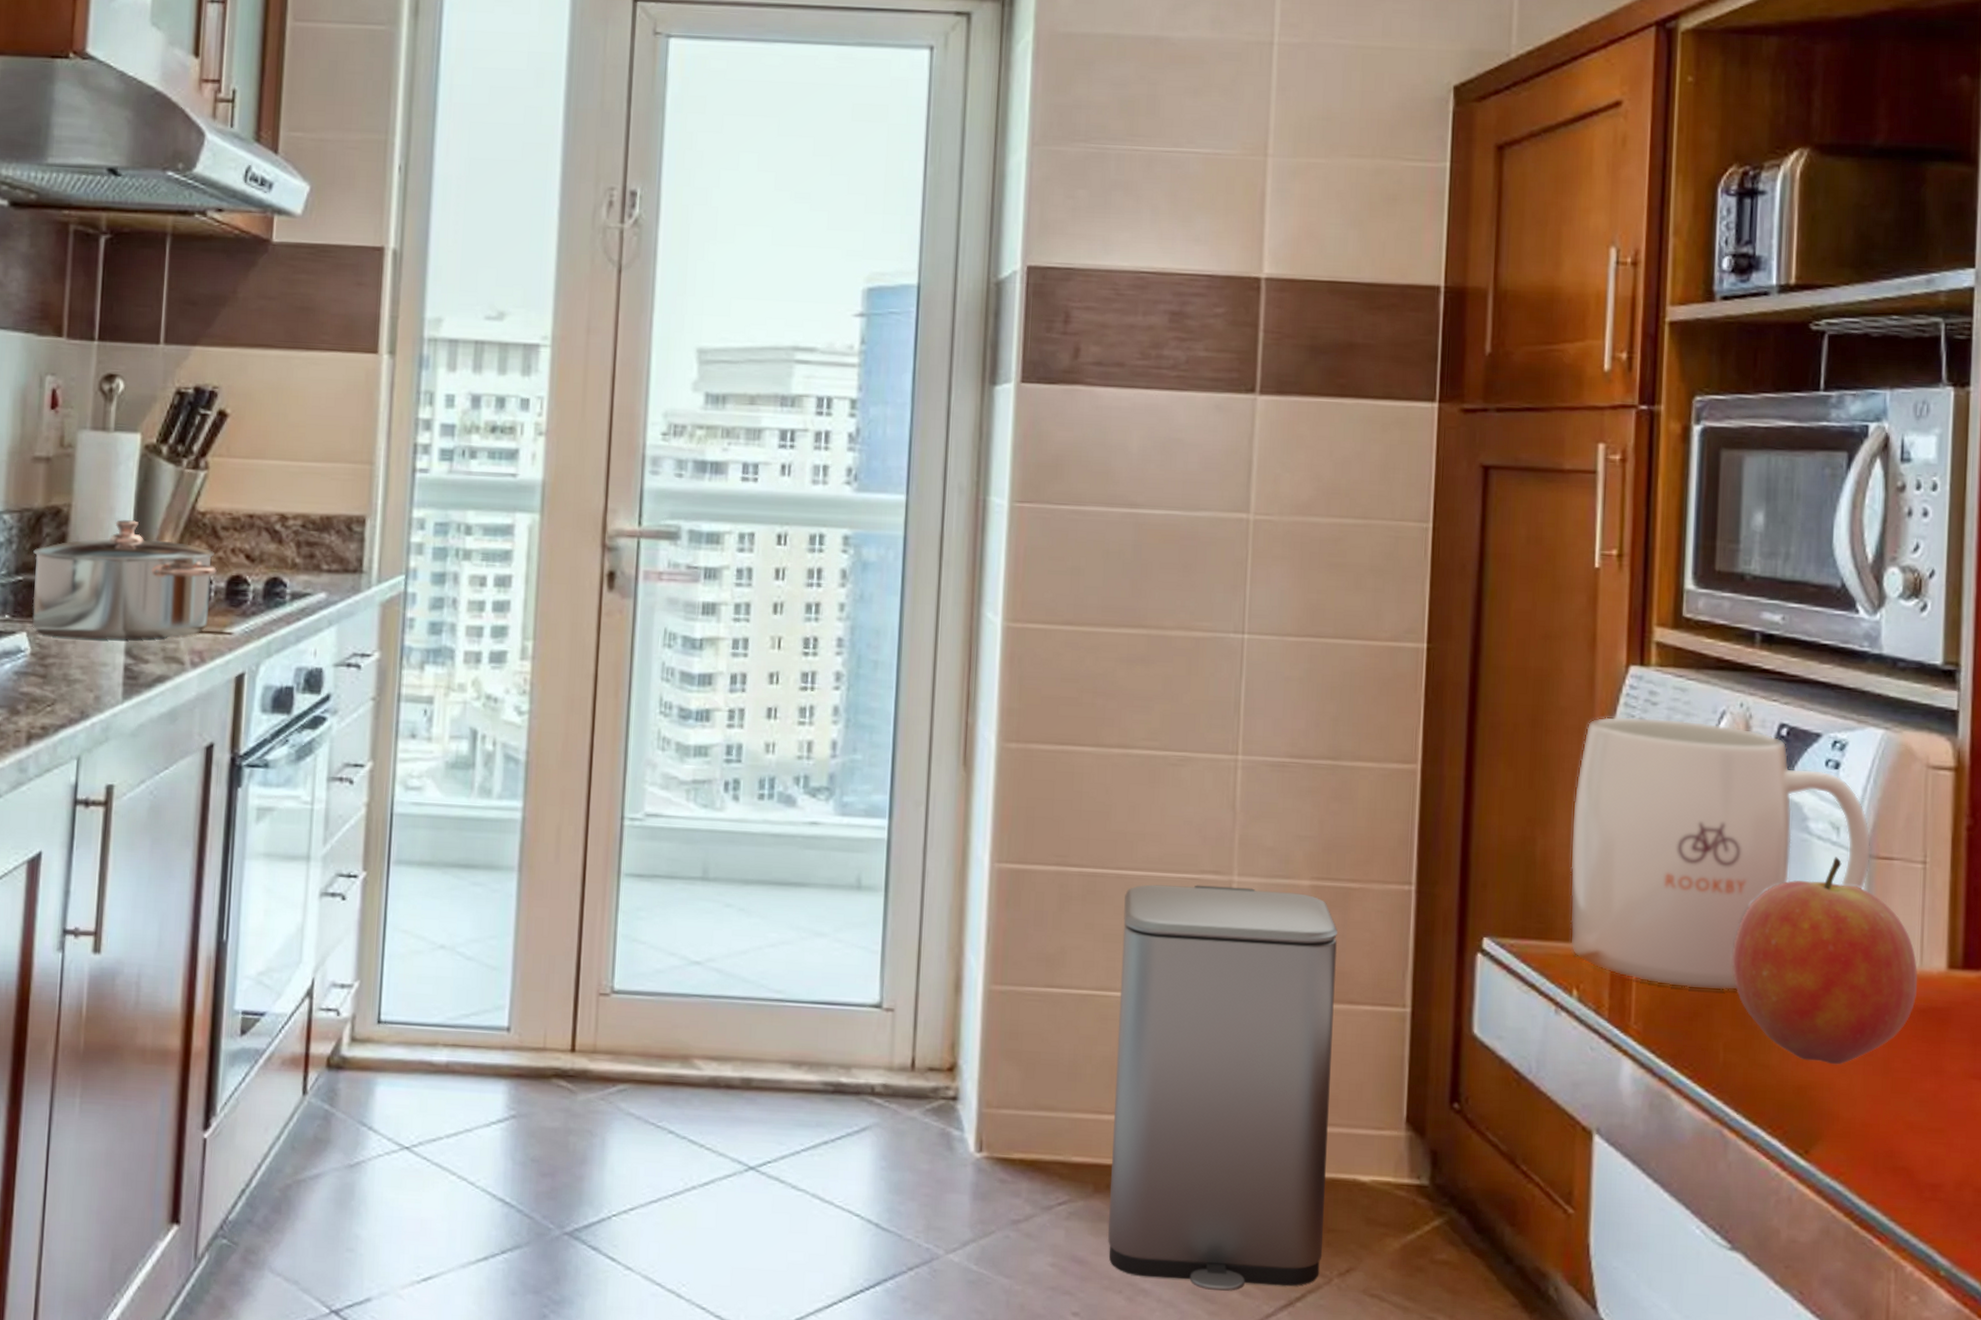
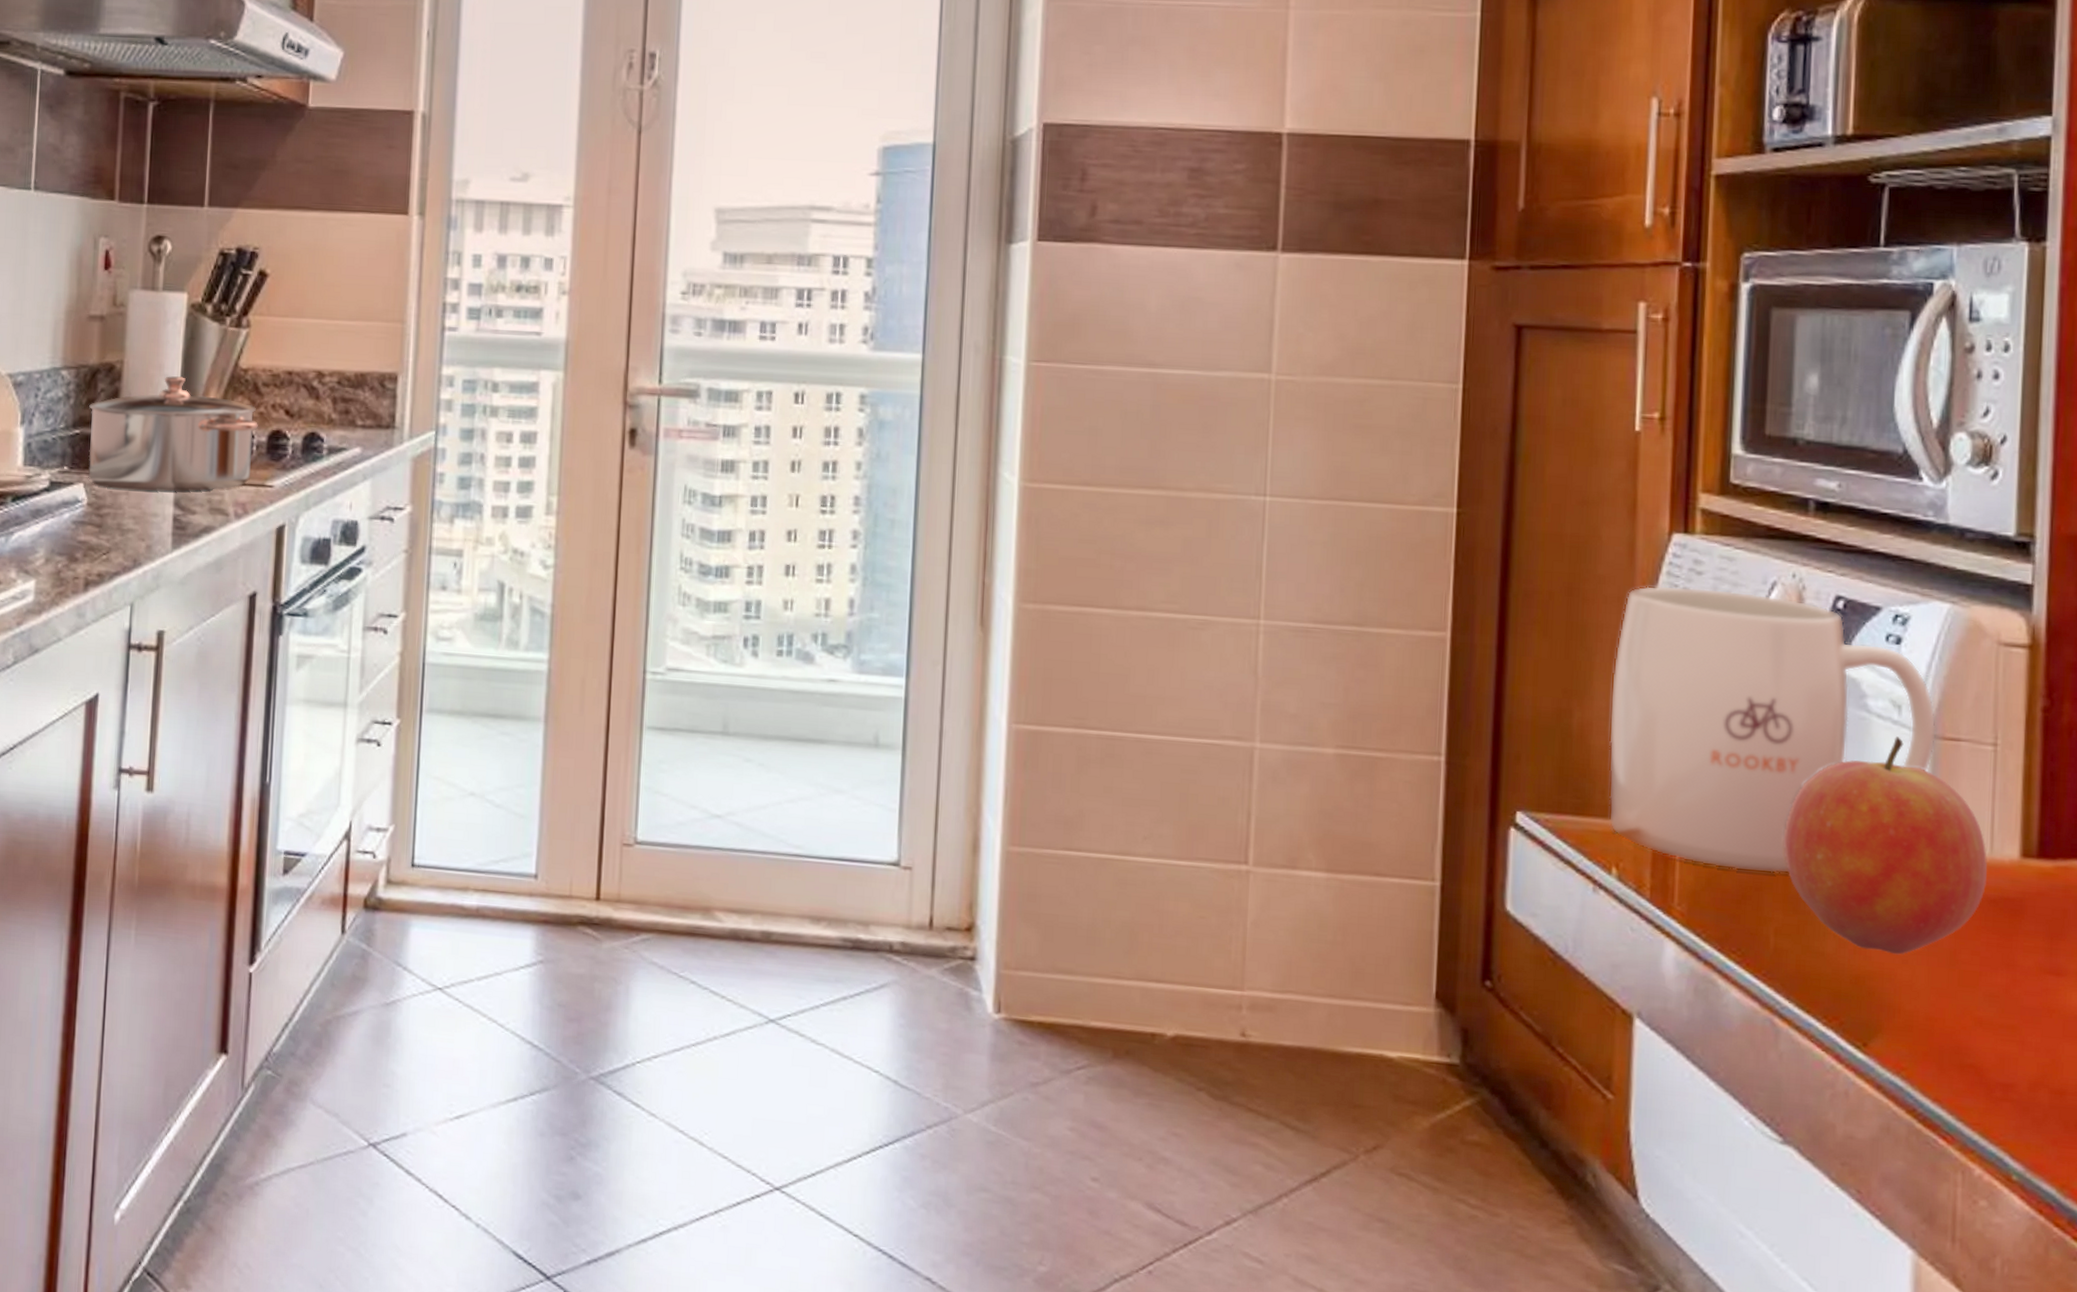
pedal bin: present [1108,884,1339,1291] -> none [1128,749,1365,1164]

